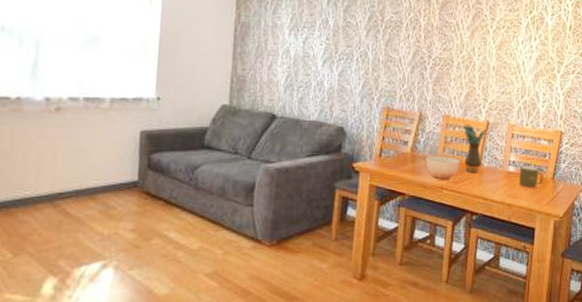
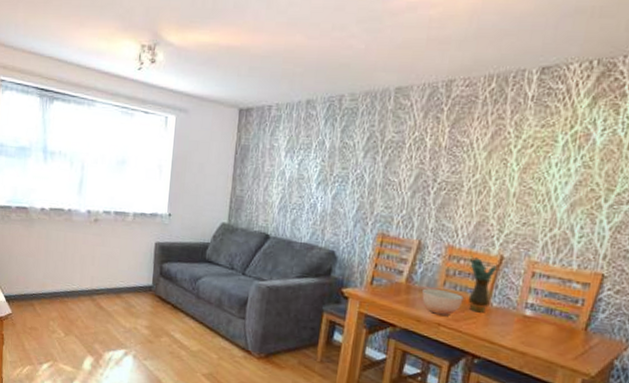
mug: present [518,166,544,189] -> none [537,310,572,339]

